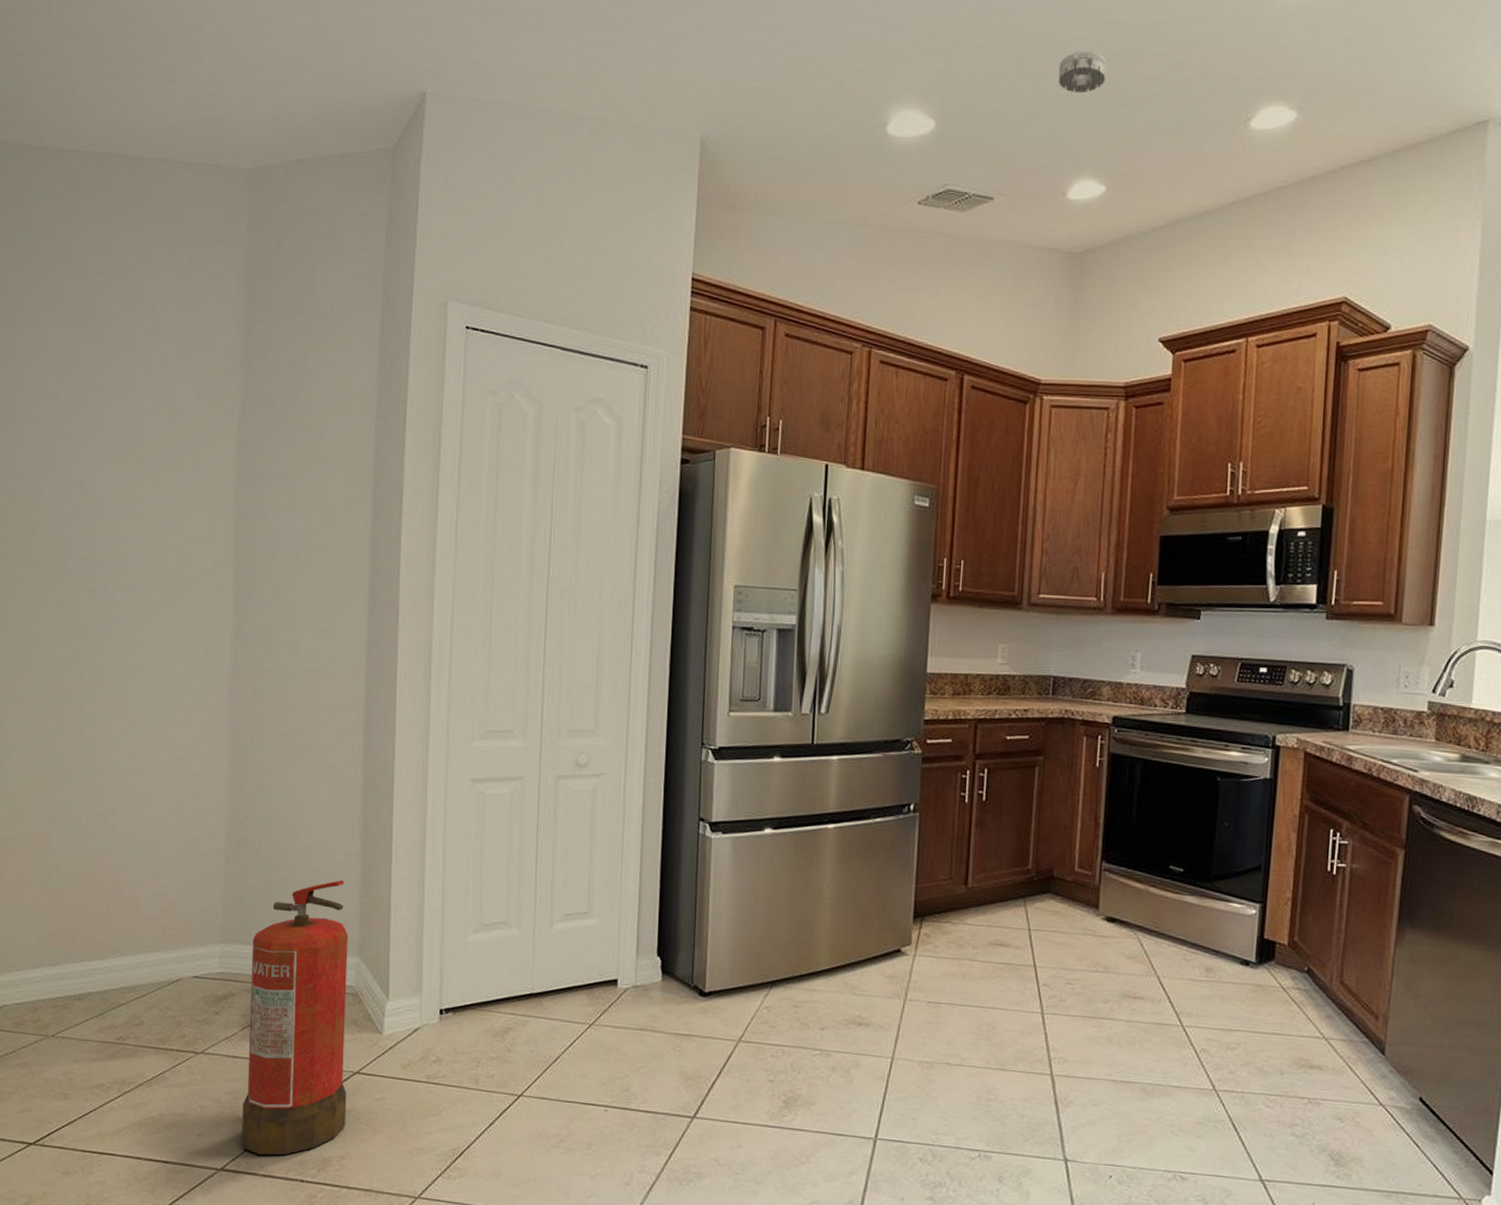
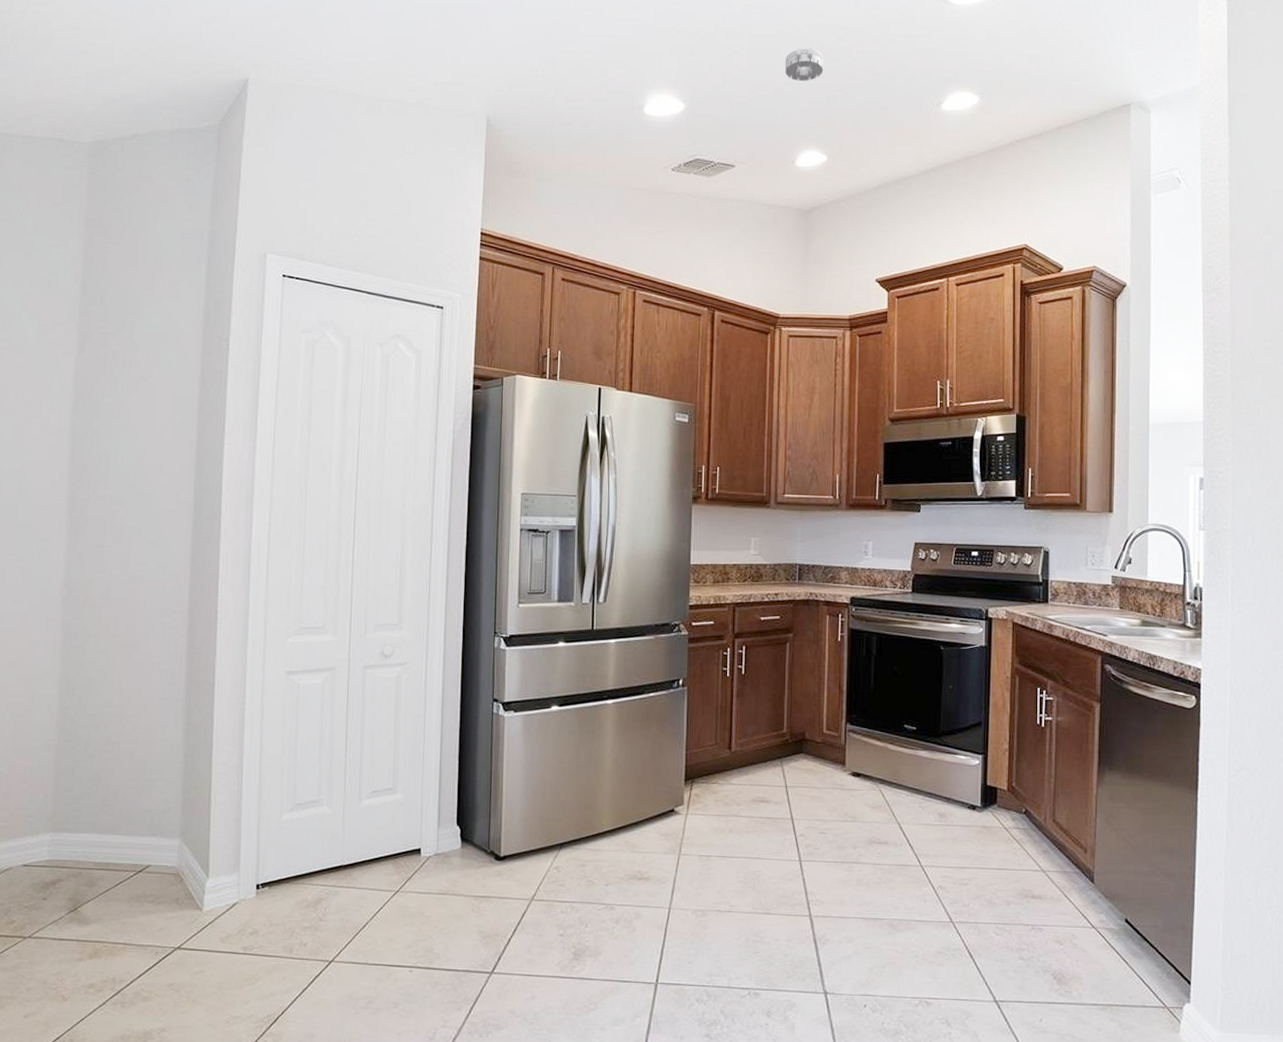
fire extinguisher: present [241,879,349,1155] -> none [66,768,171,1032]

